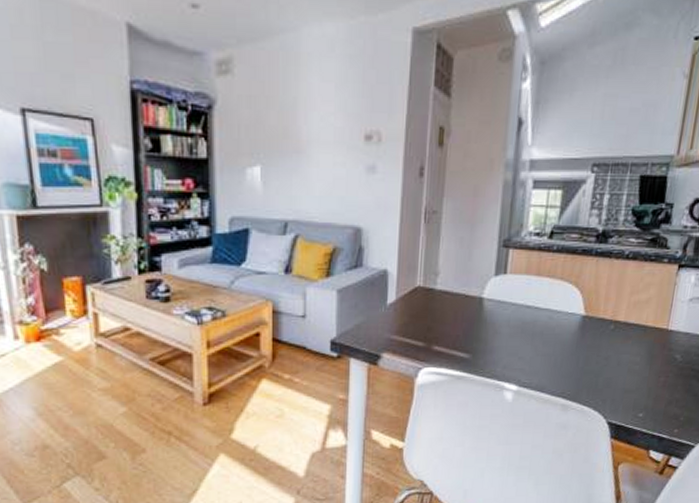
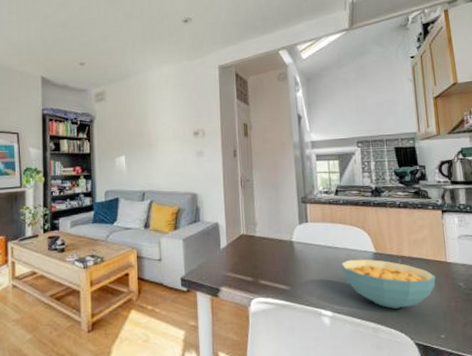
cereal bowl: none [538,323,650,383] -> present [340,259,436,309]

